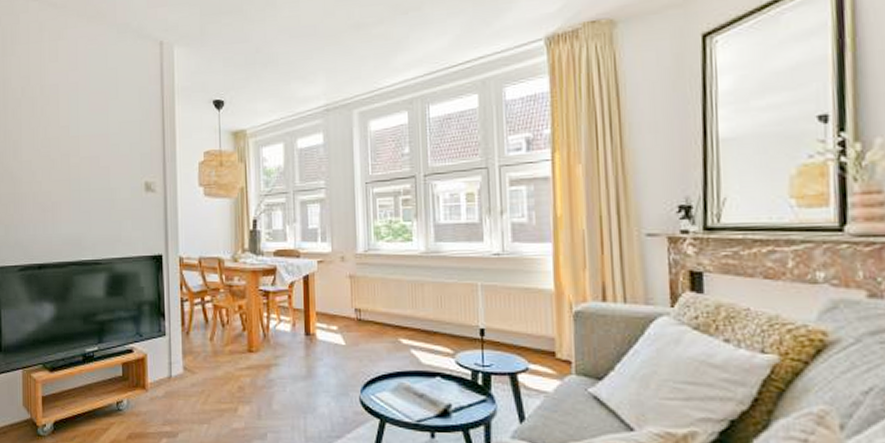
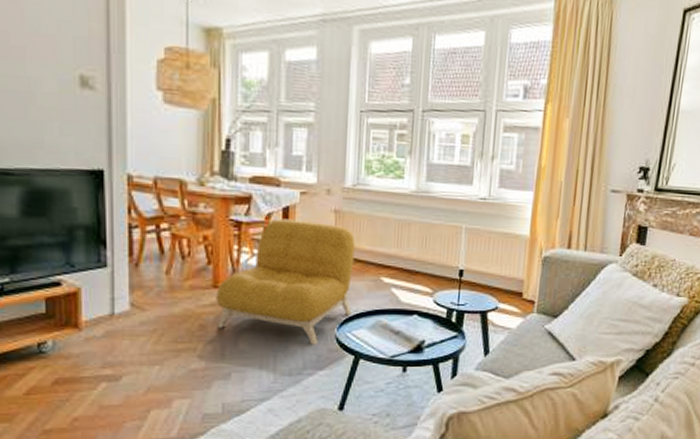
armchair: none [251,286,374,407] -> present [216,218,356,345]

